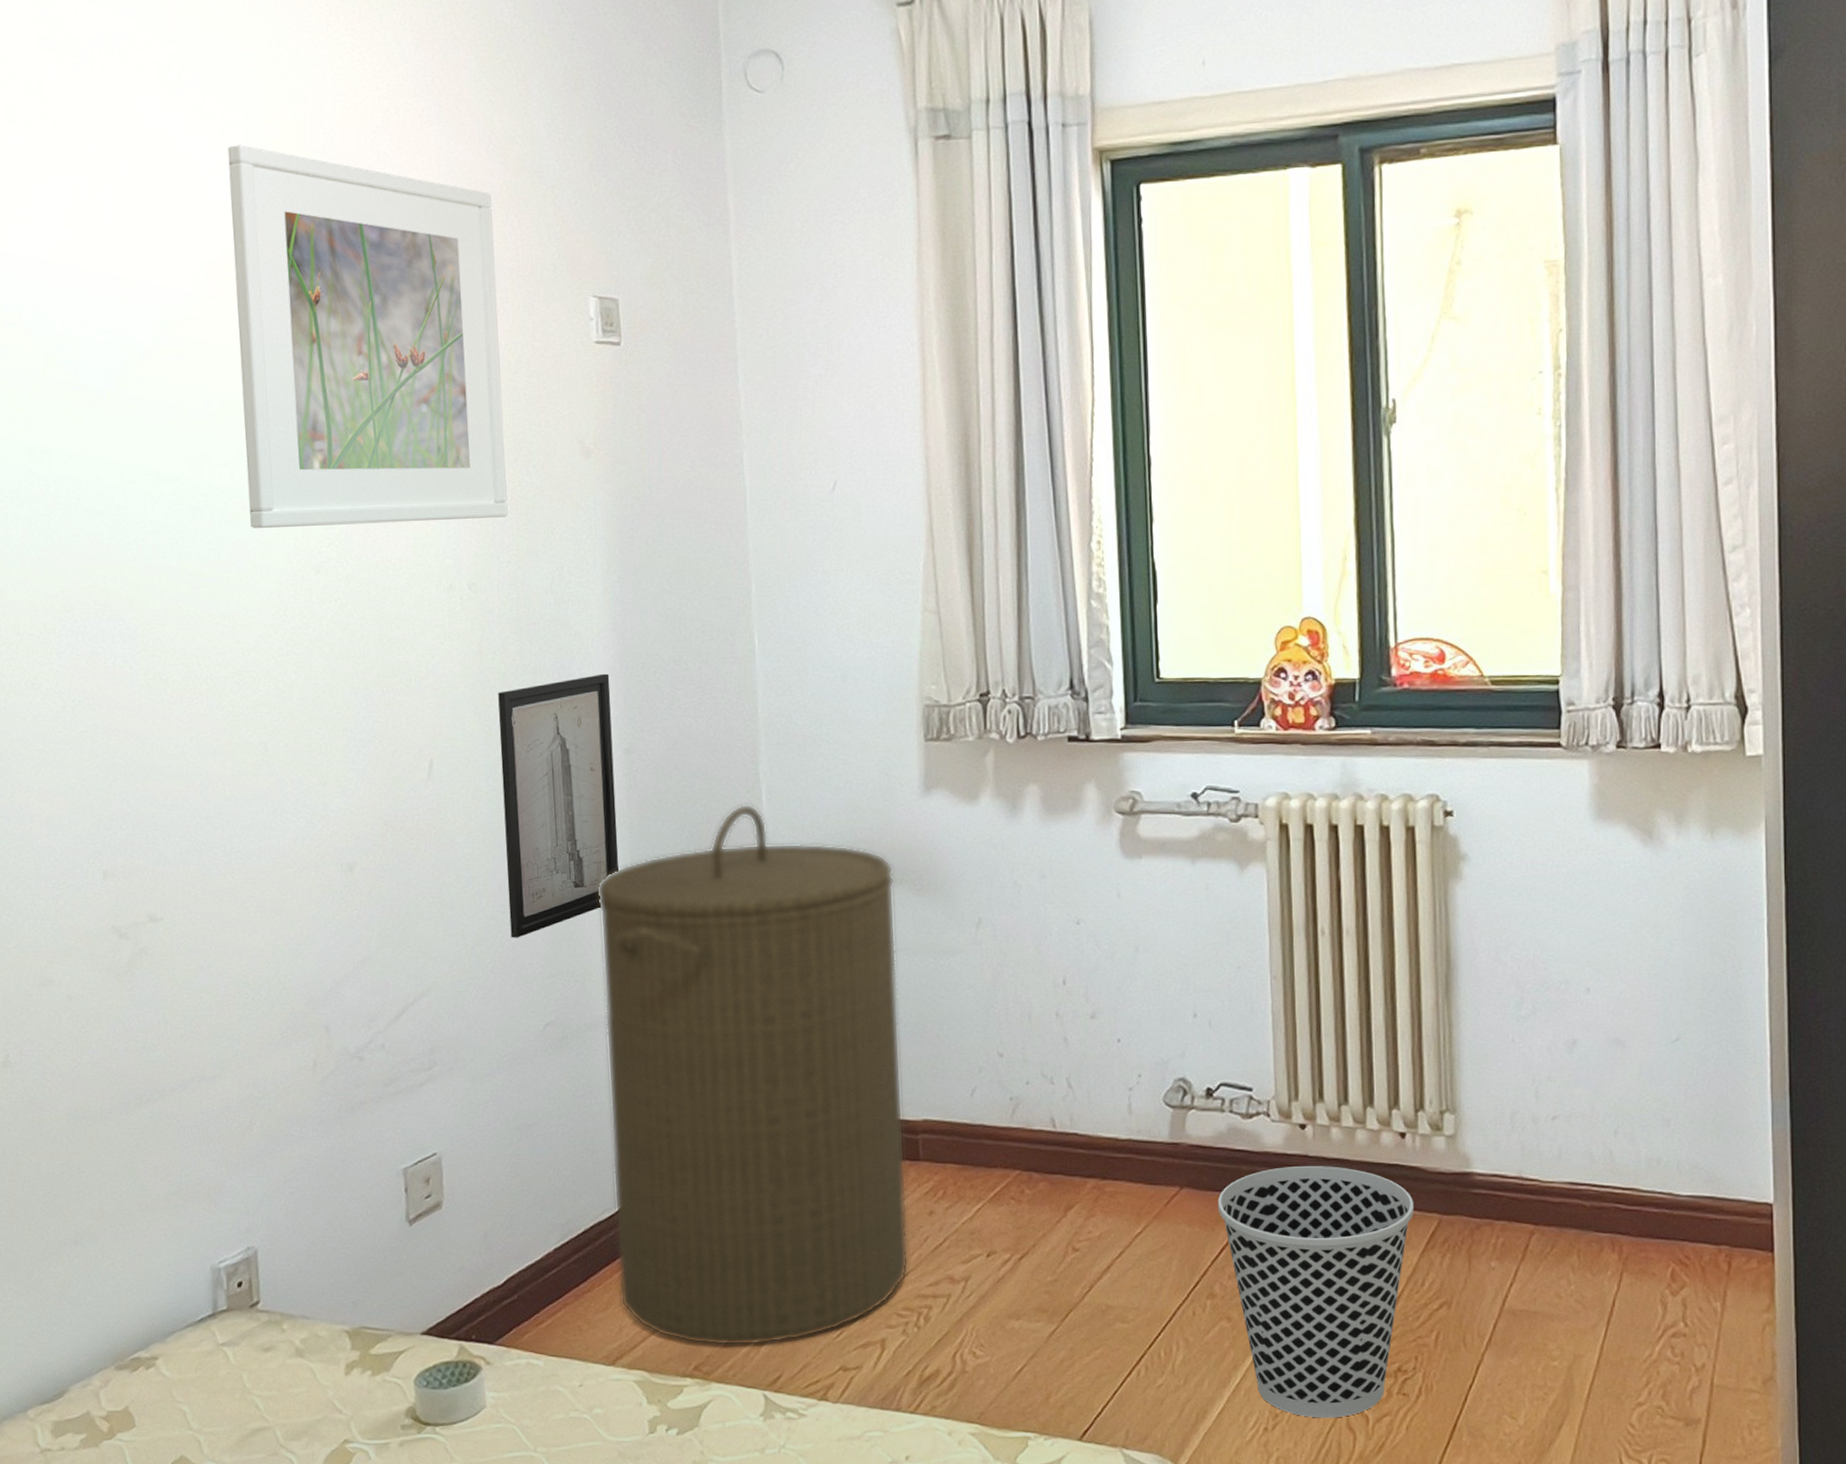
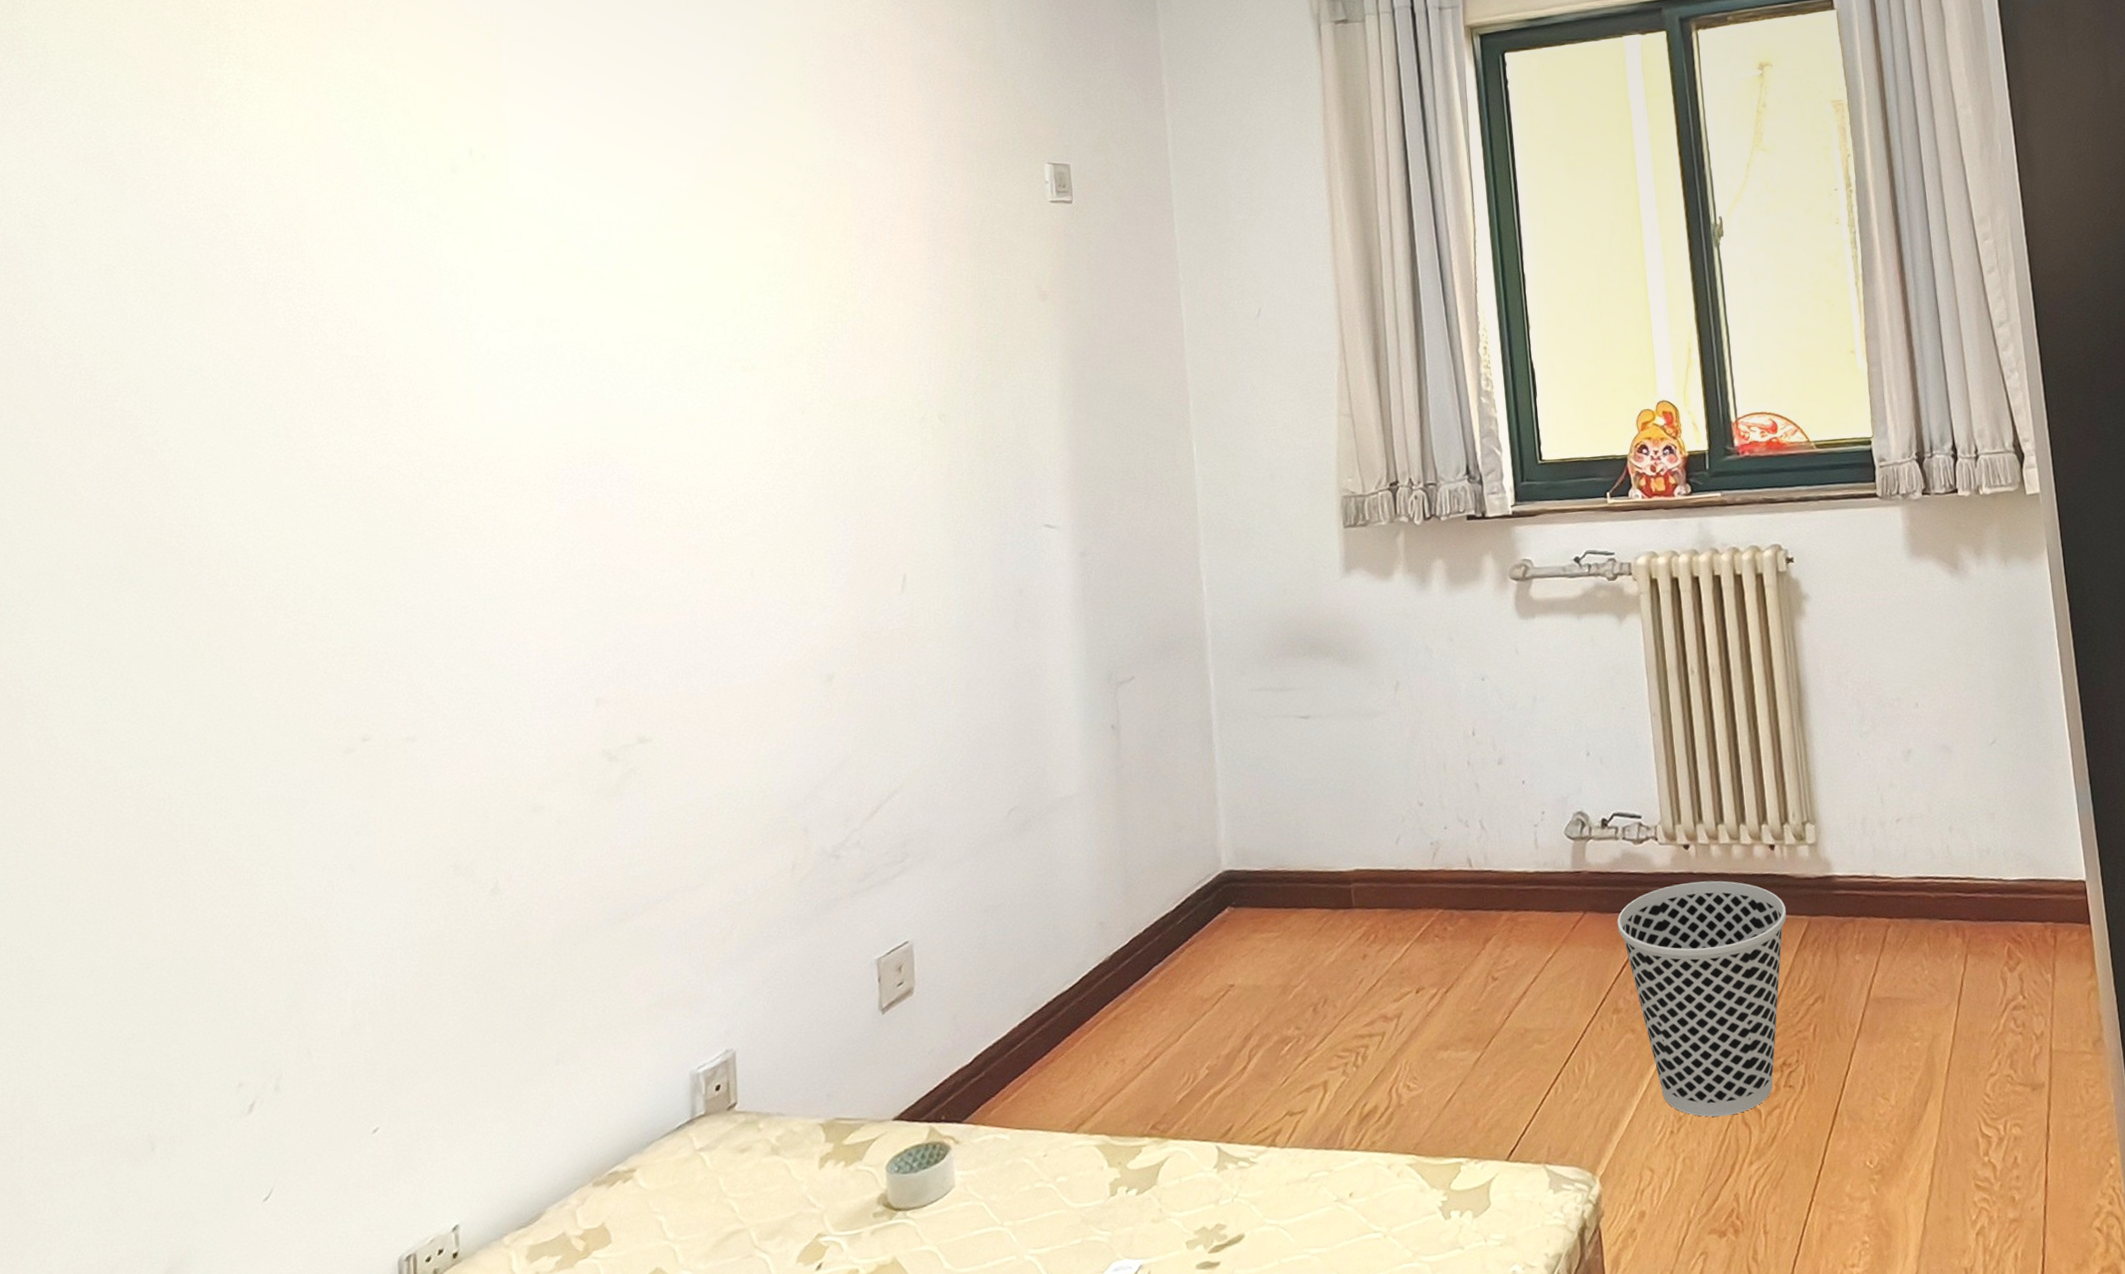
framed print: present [227,145,508,529] -> none [727,49,974,378]
wall art: present [498,673,621,938] -> none [965,486,1077,732]
laundry hamper: present [597,803,909,1346] -> none [1056,594,1346,1104]

